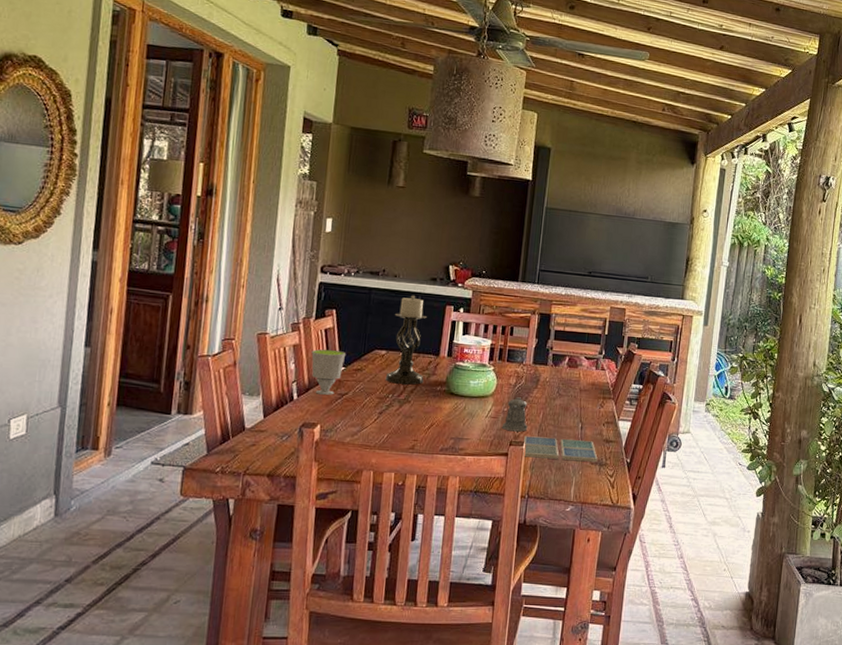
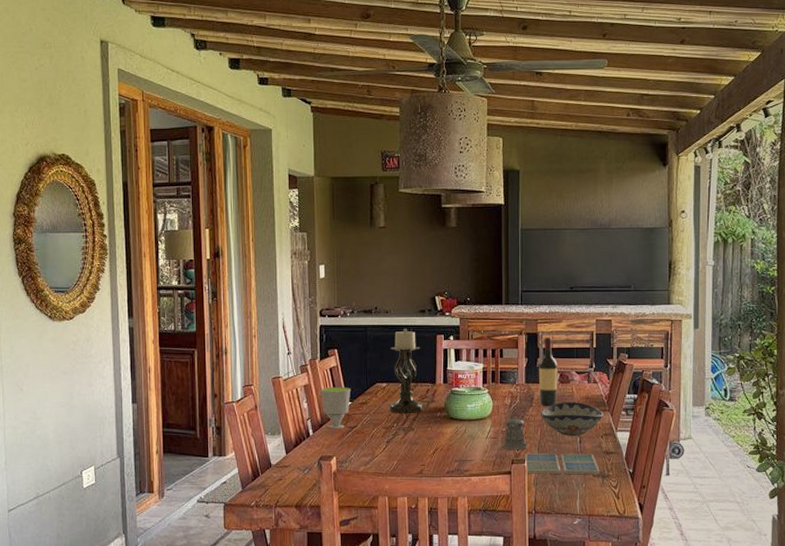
wine bottle: none [545,319,568,389] -> present [538,336,558,406]
decorative bowl: none [545,386,608,422] -> present [541,402,604,436]

